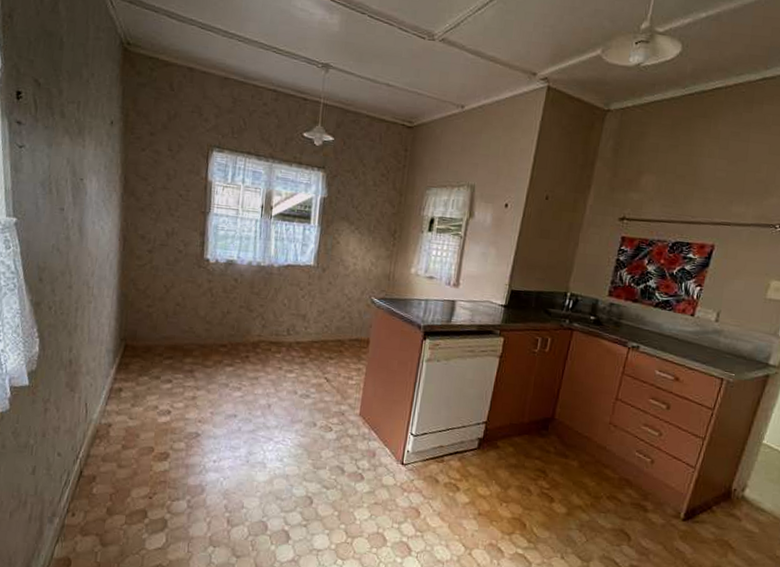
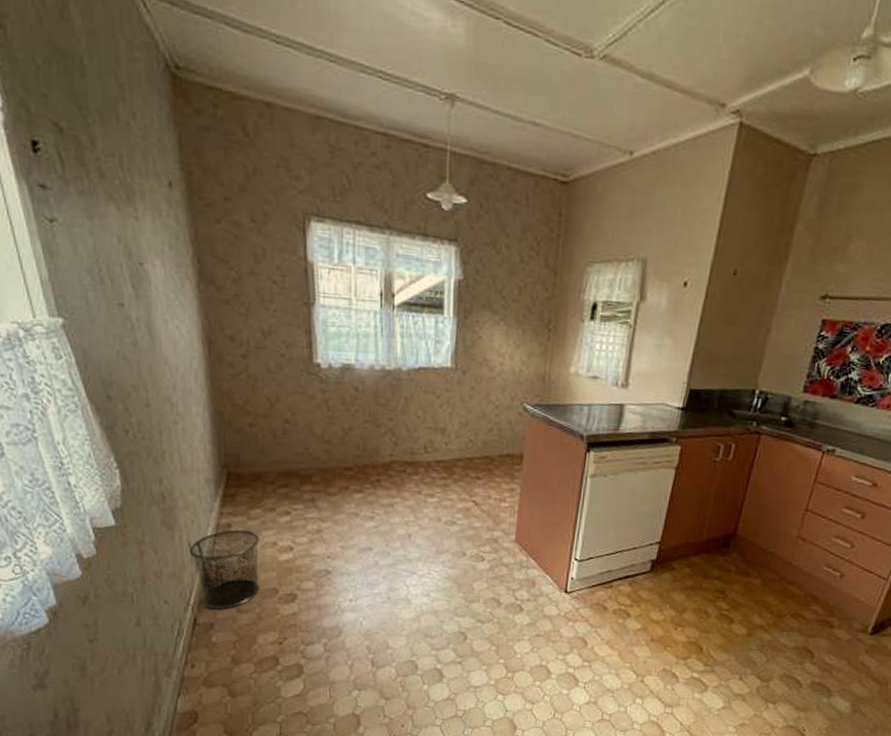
waste bin: none [84,393,144,464] -> present [189,529,259,610]

